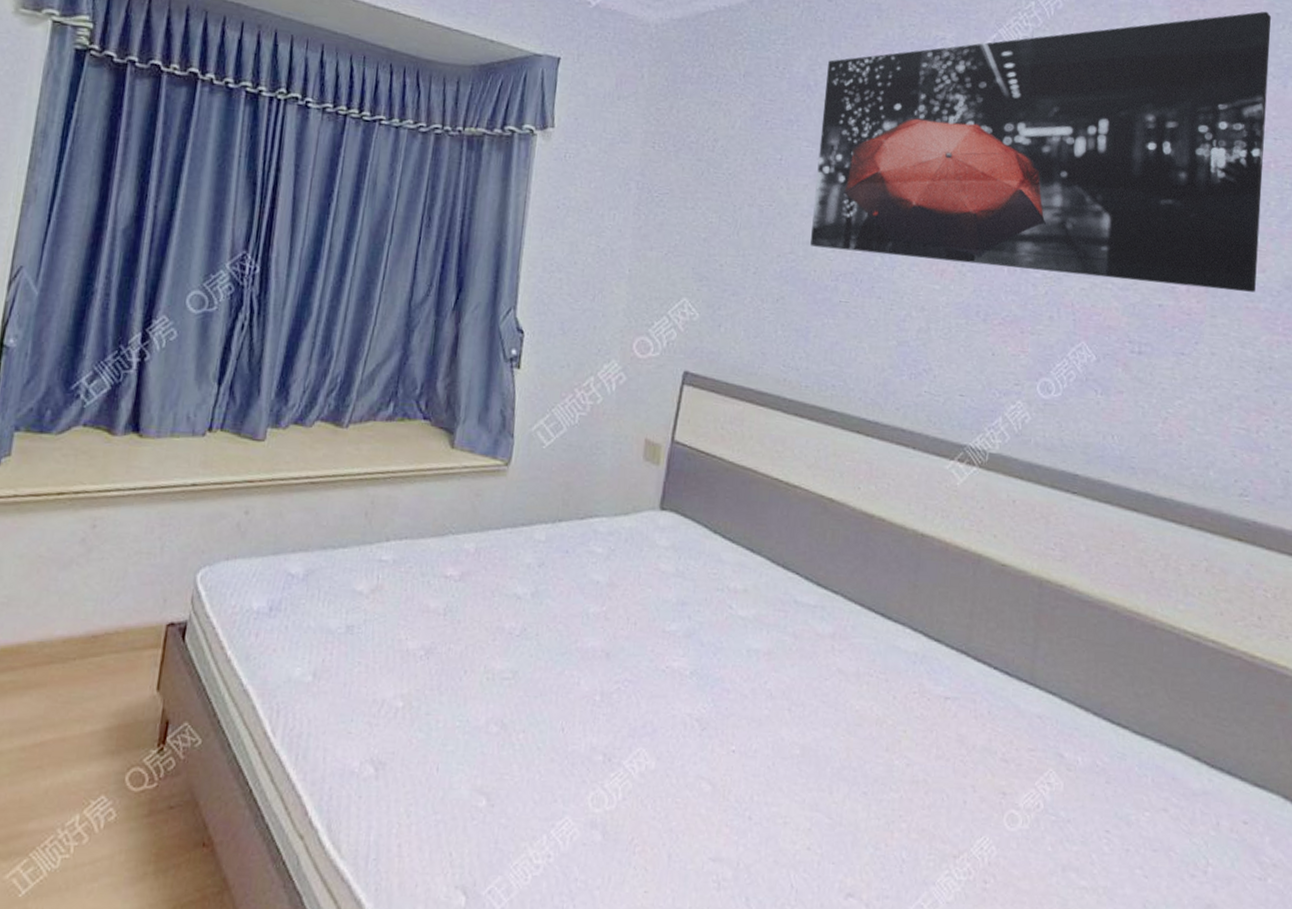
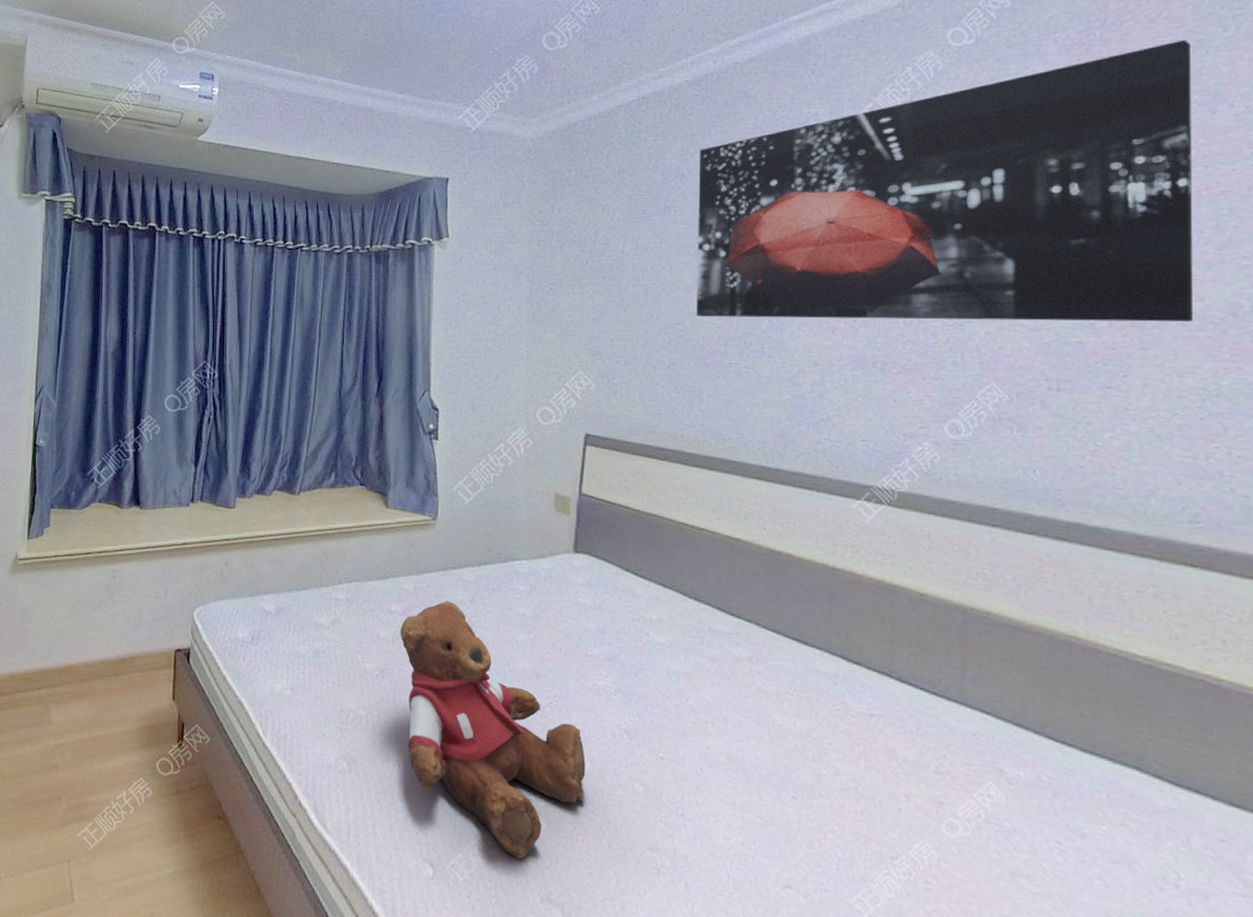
teddy bear: none [450,563,652,878] -> present [400,600,586,858]

